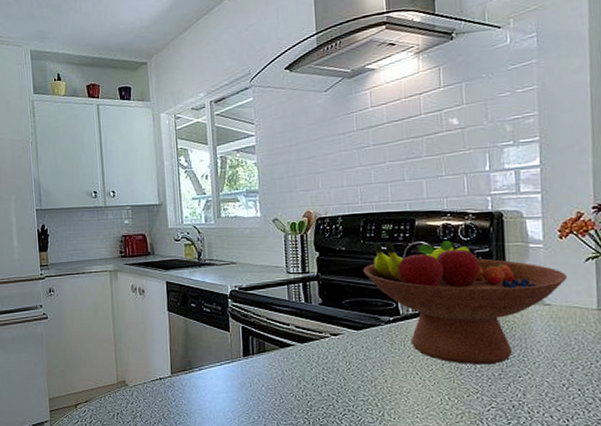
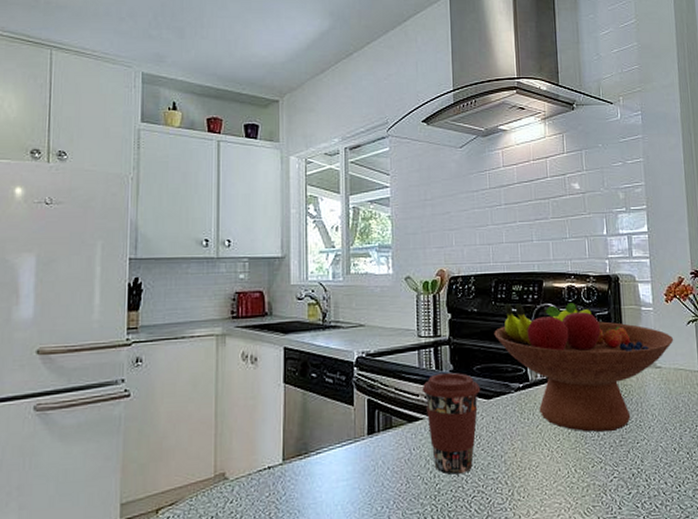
coffee cup: none [292,306,350,394] -> present [422,373,481,475]

